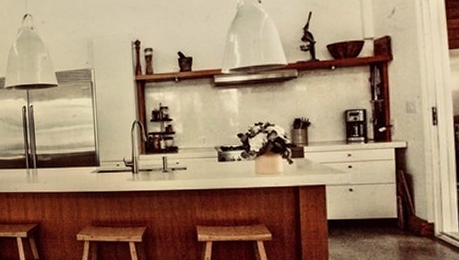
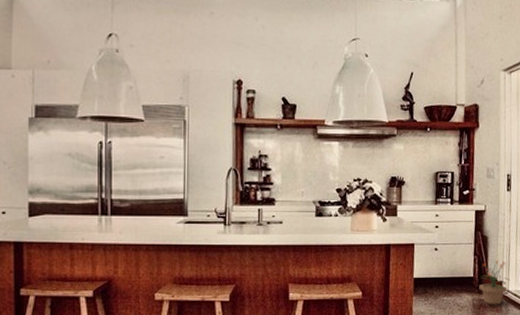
potted plant: none [405,200,445,248] -> present [479,260,511,305]

